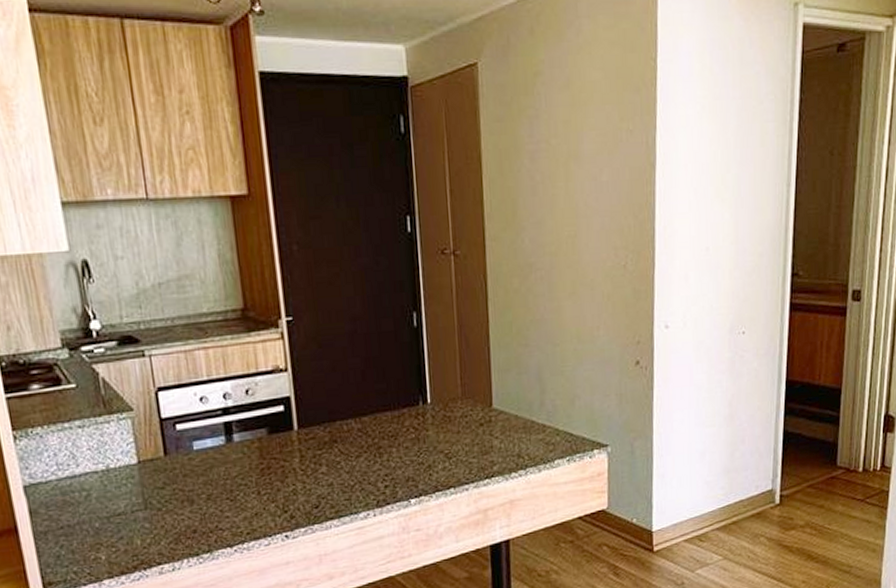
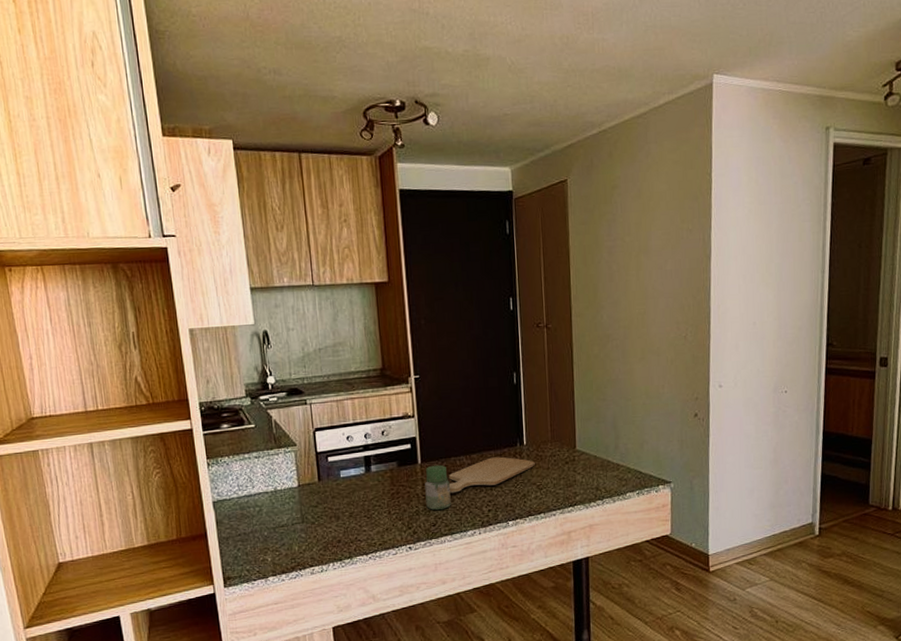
jar: none [303,430,338,488] -> present [424,464,451,510]
chopping board: none [334,419,442,466] -> present [449,456,535,493]

